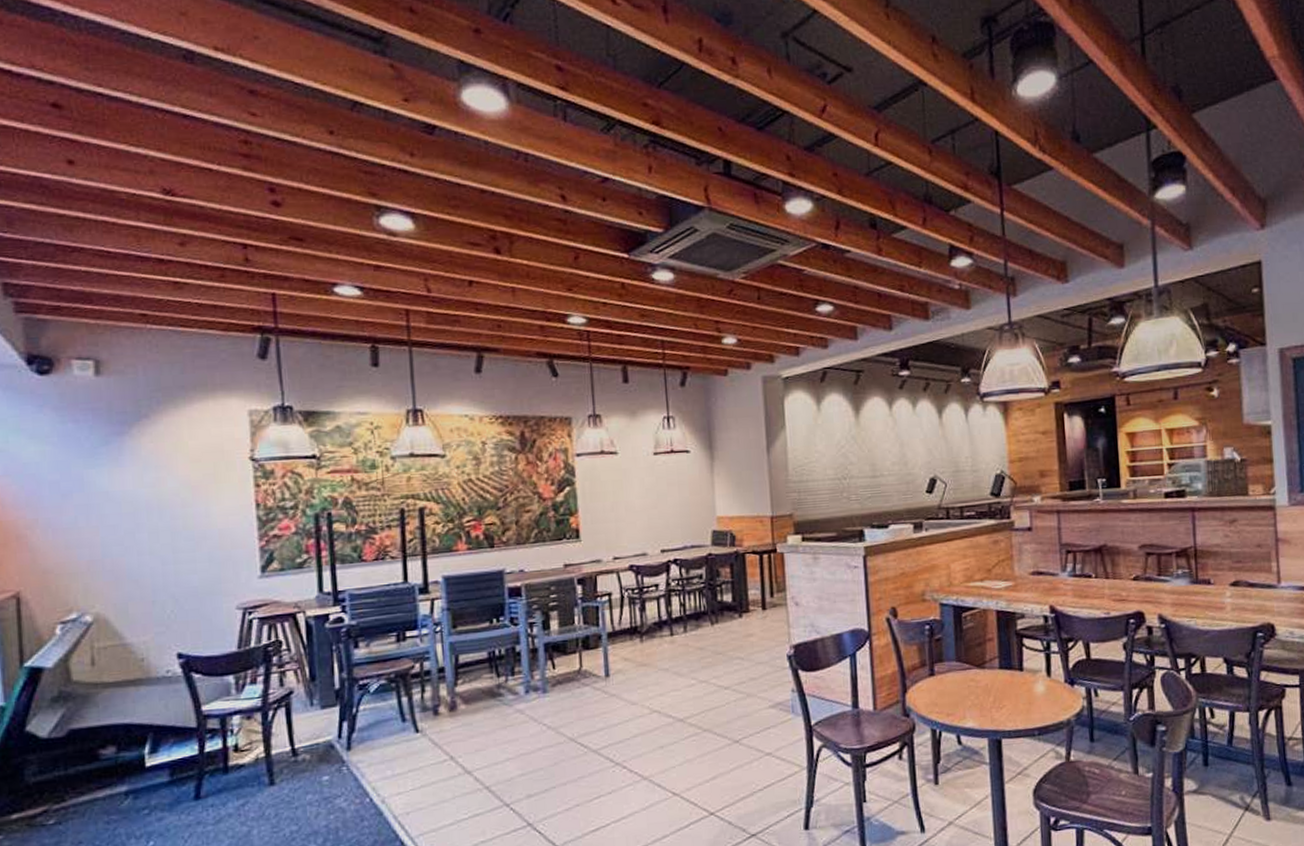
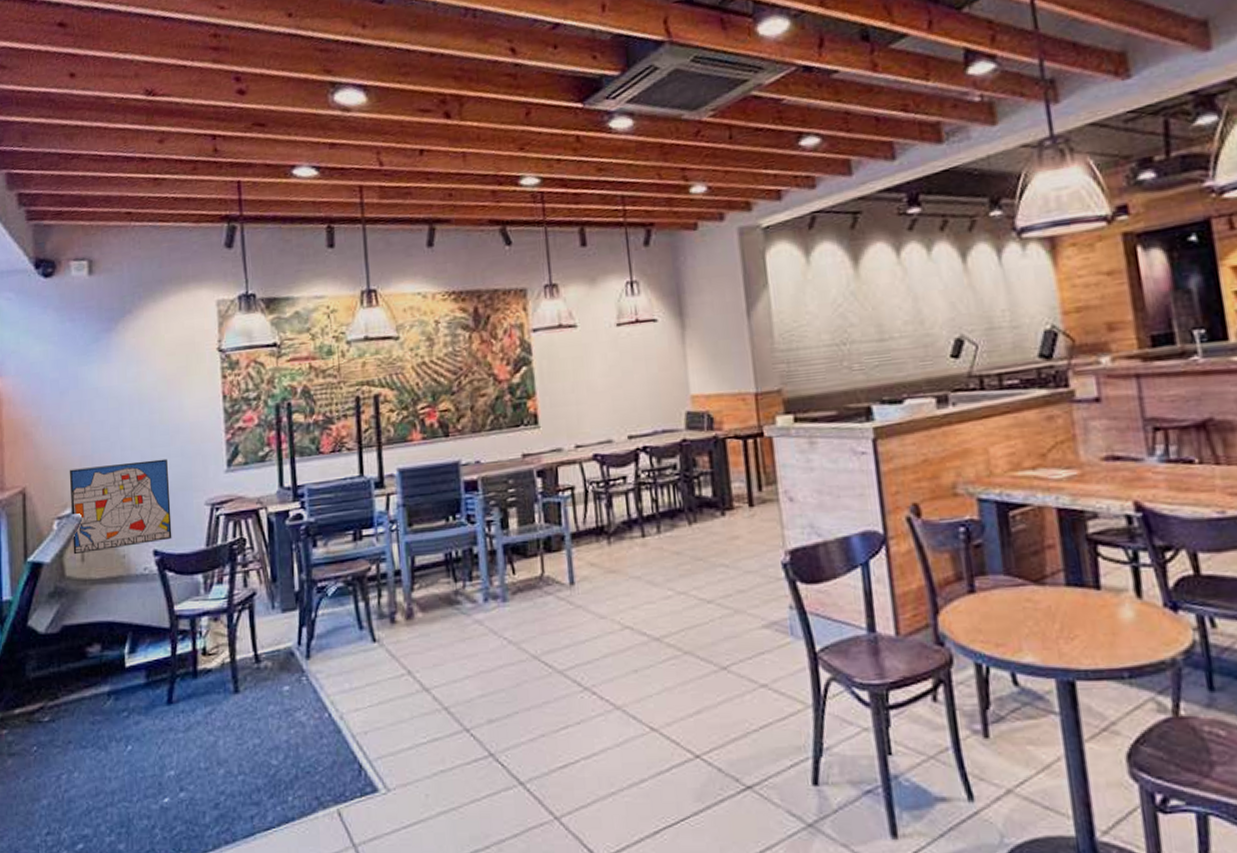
wall art: none [74,564,199,659] -> present [69,458,172,555]

